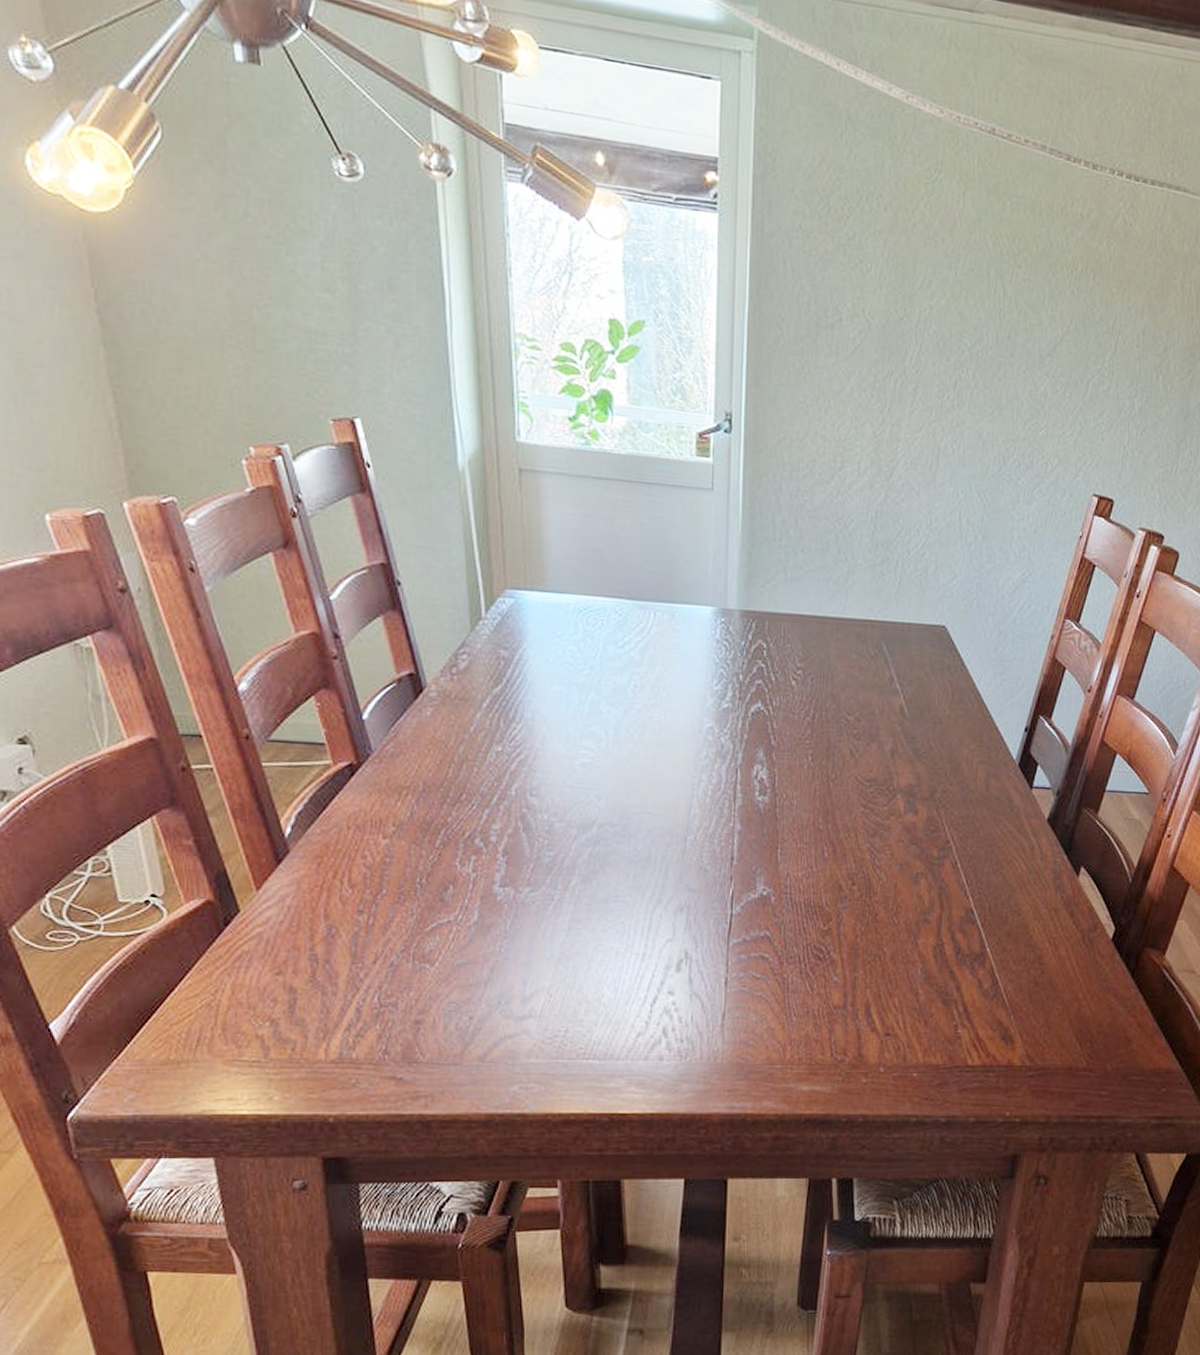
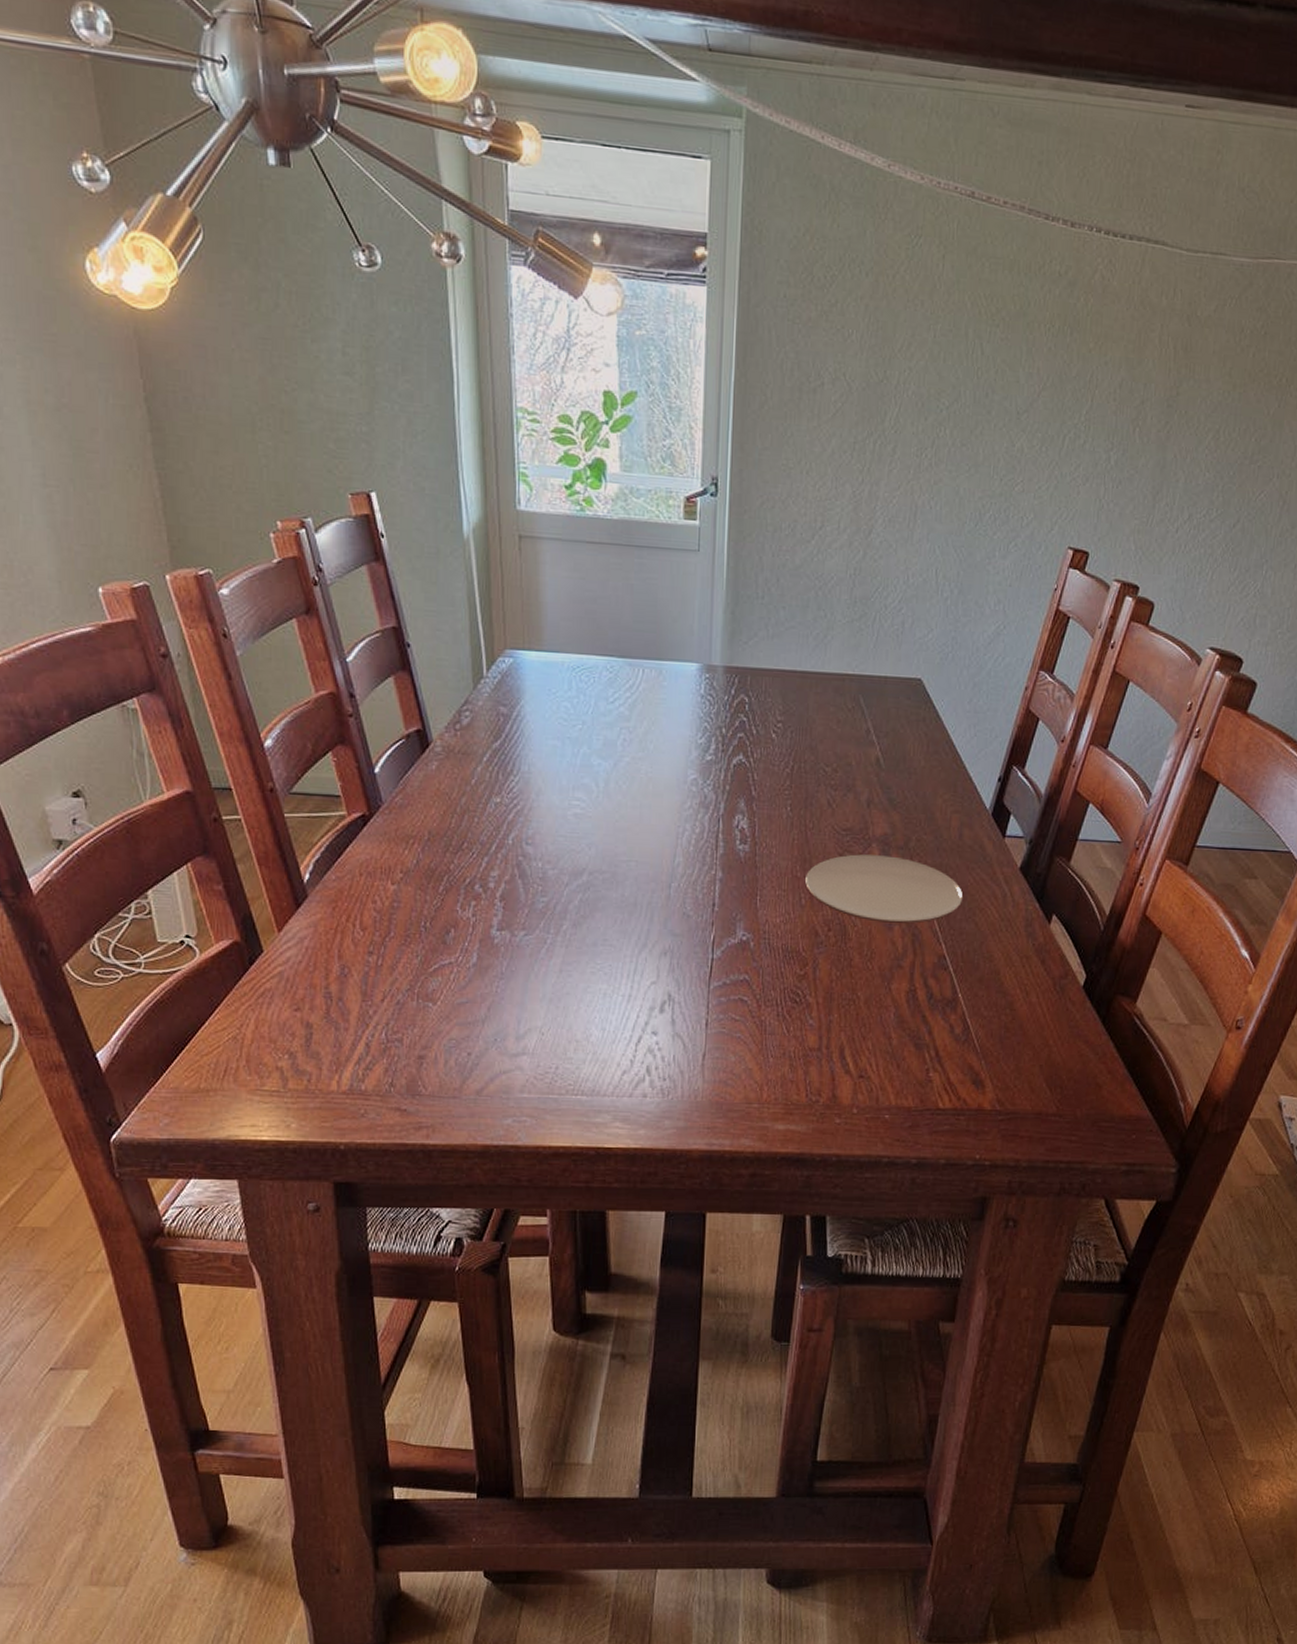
plate: none [828,806,991,878] -> present [805,854,964,924]

